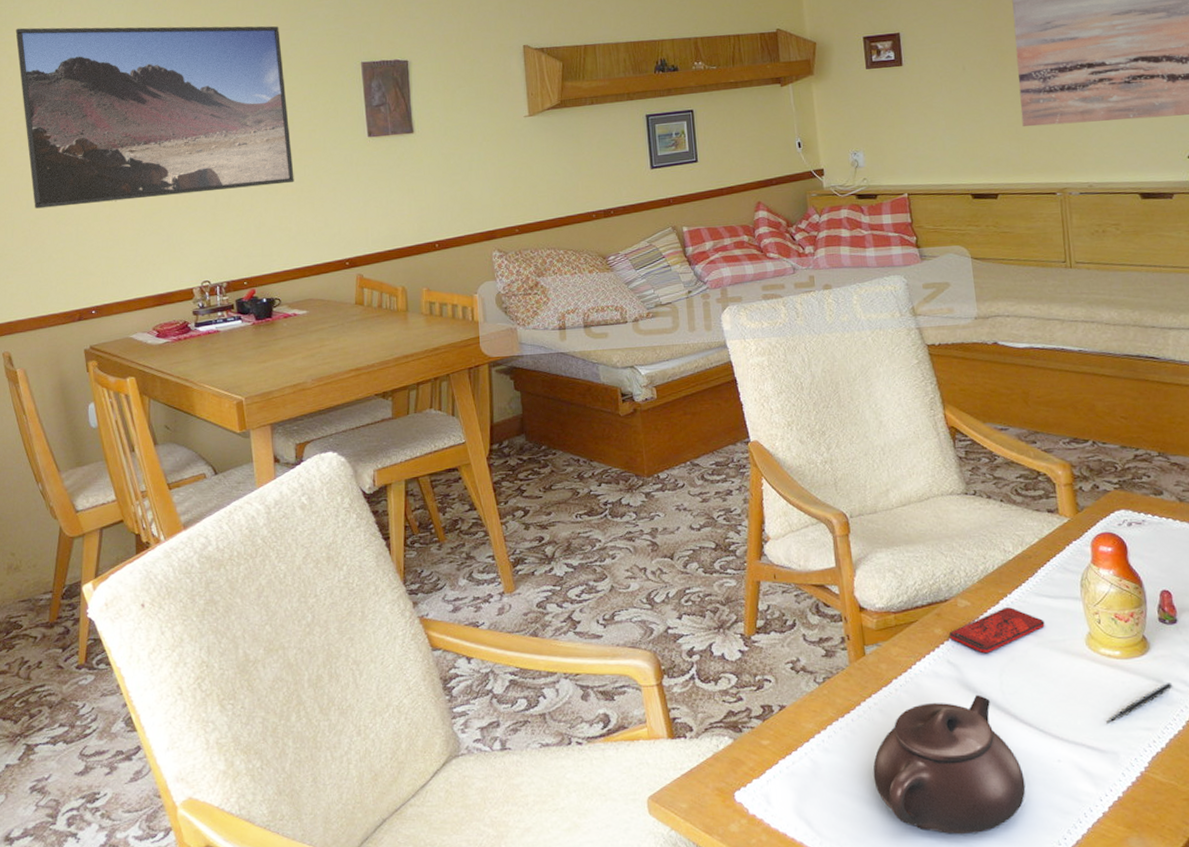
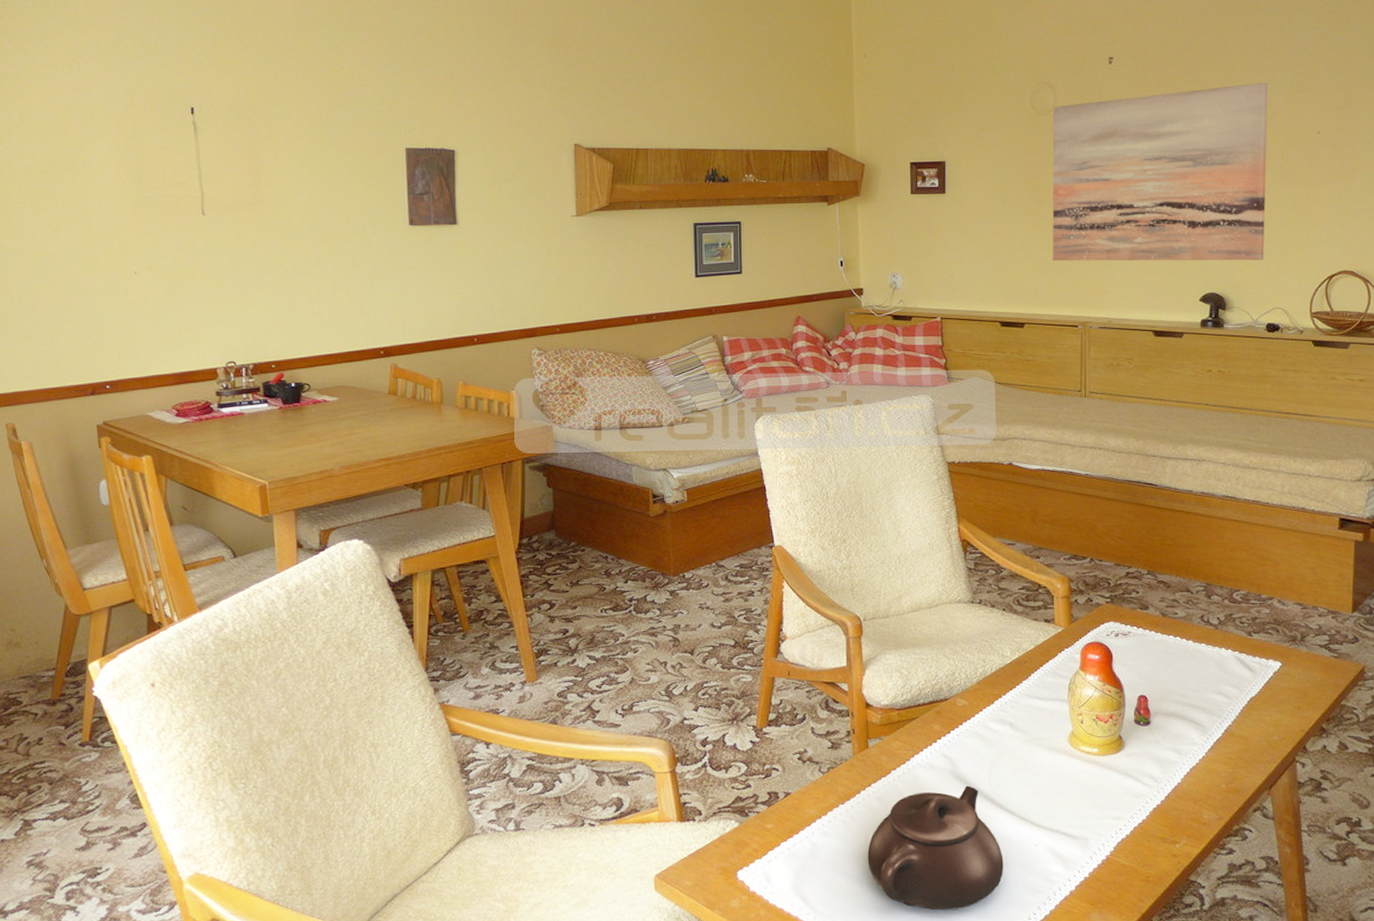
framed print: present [15,26,294,209] -> none [27,82,330,276]
smartphone: present [949,607,1045,654] -> none [946,707,1033,749]
pen: present [1106,683,1173,723] -> none [1080,777,1141,813]

